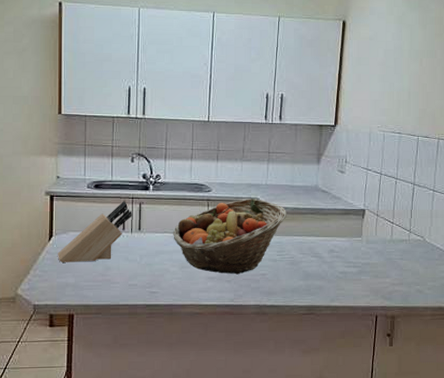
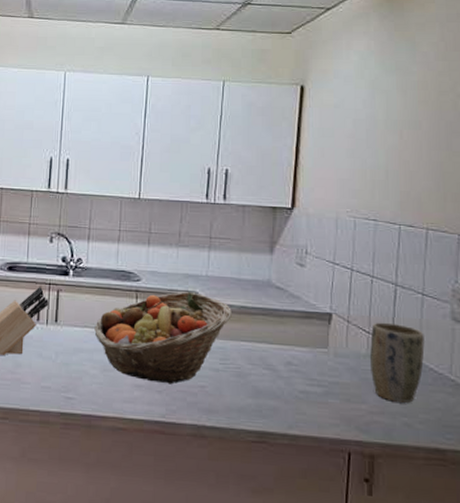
plant pot: none [393,214,434,275] -> present [370,322,425,403]

